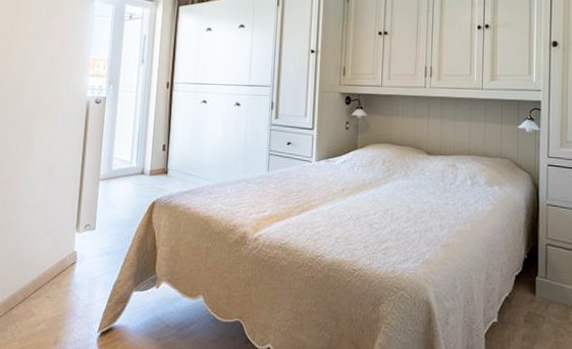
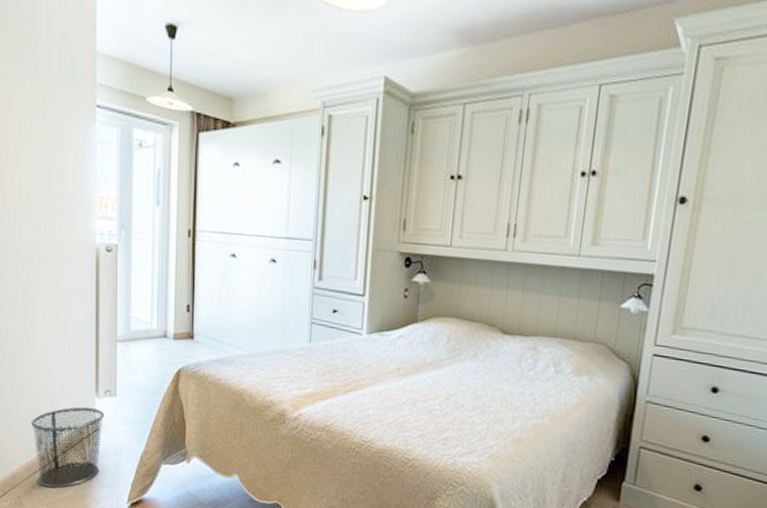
waste bin: none [12,242,83,323] -> present [30,406,104,488]

